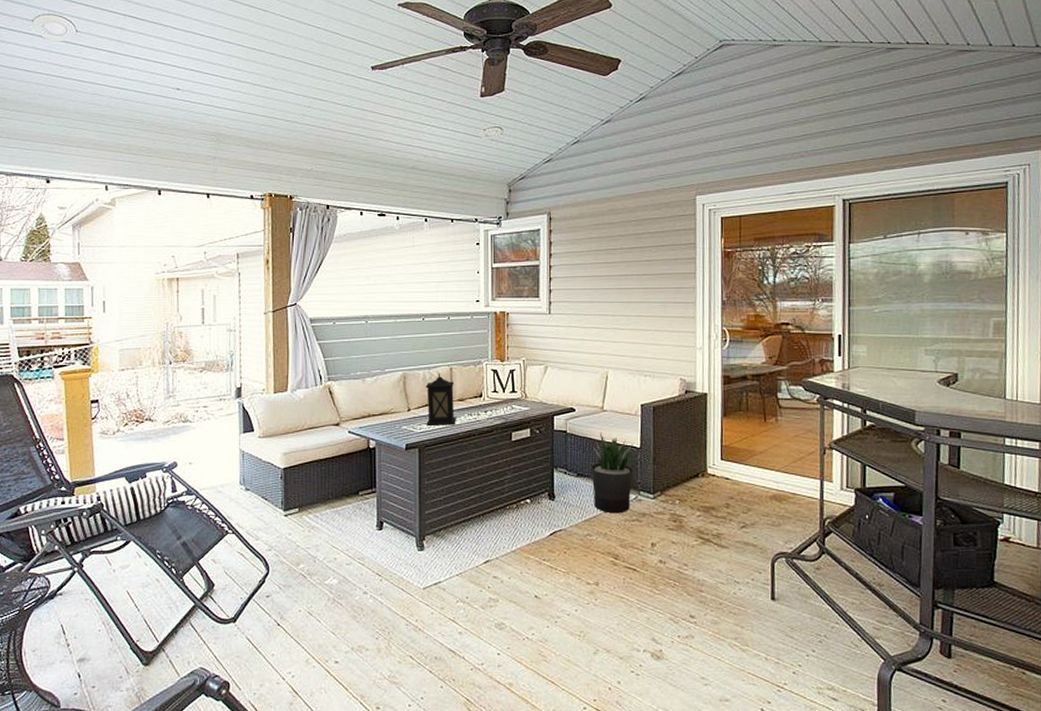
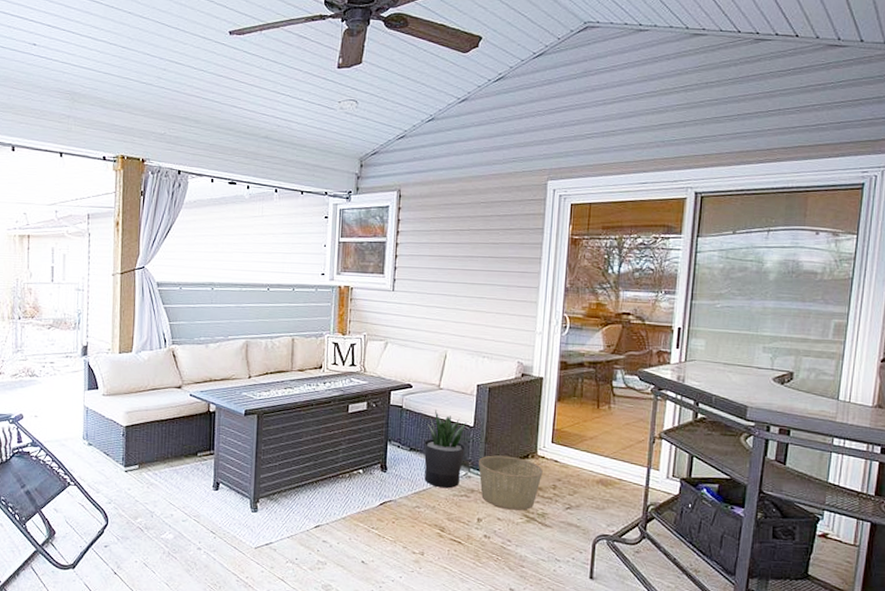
lantern: present [425,373,456,426] -> none [266,342,296,395]
basket: none [649,476,715,532] -> present [479,455,543,511]

